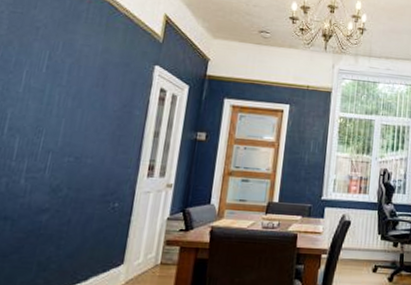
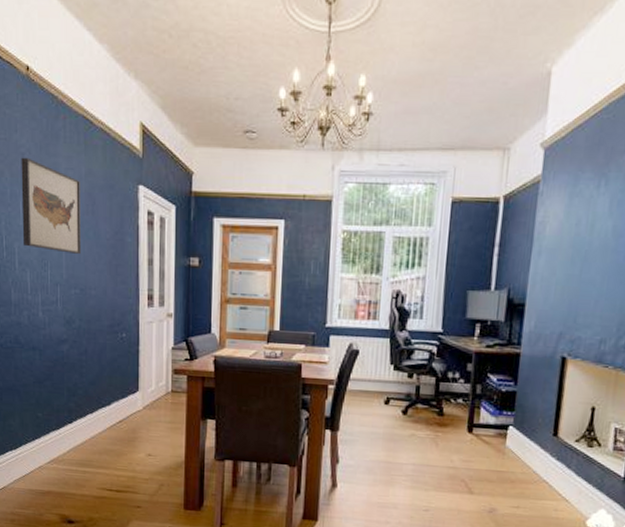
wall art: none [18,30,95,123] -> present [21,157,81,254]

